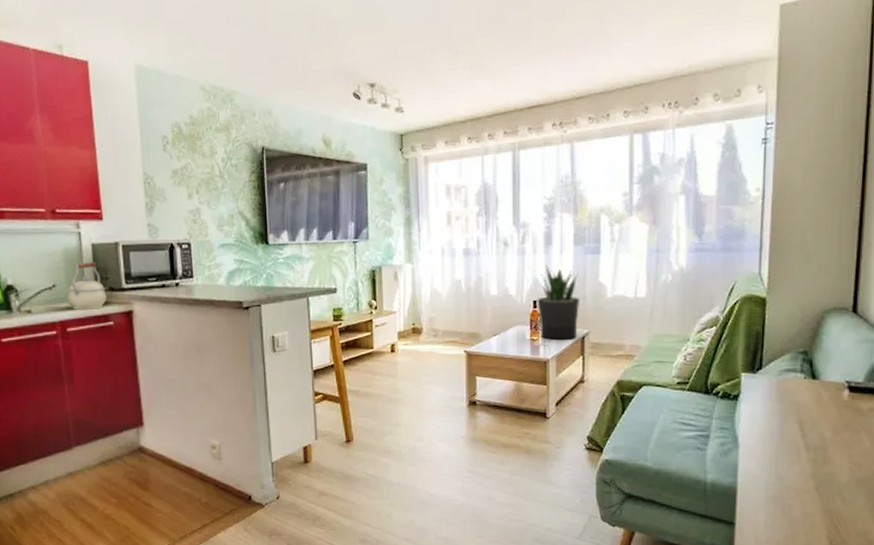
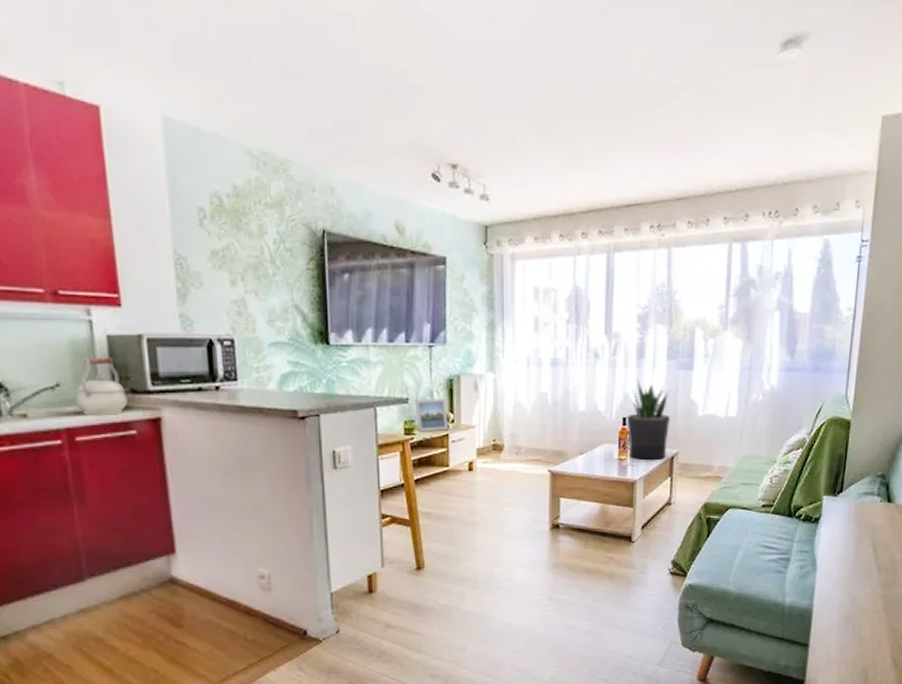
picture frame: none [343,288,372,318] -> present [416,399,449,432]

